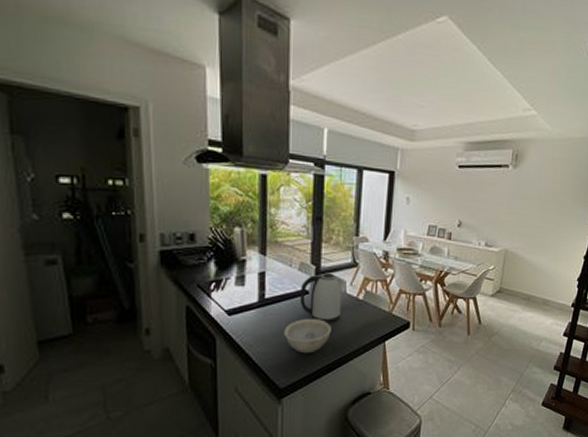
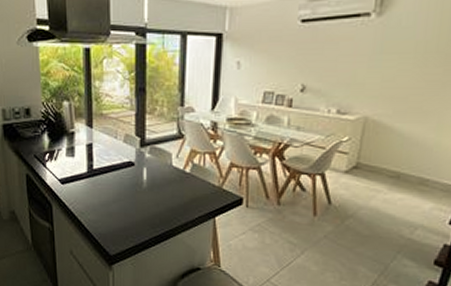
bowl: present [284,319,331,354] -> none [112,190,158,225]
kettle: present [300,272,344,324] -> none [127,144,169,196]

